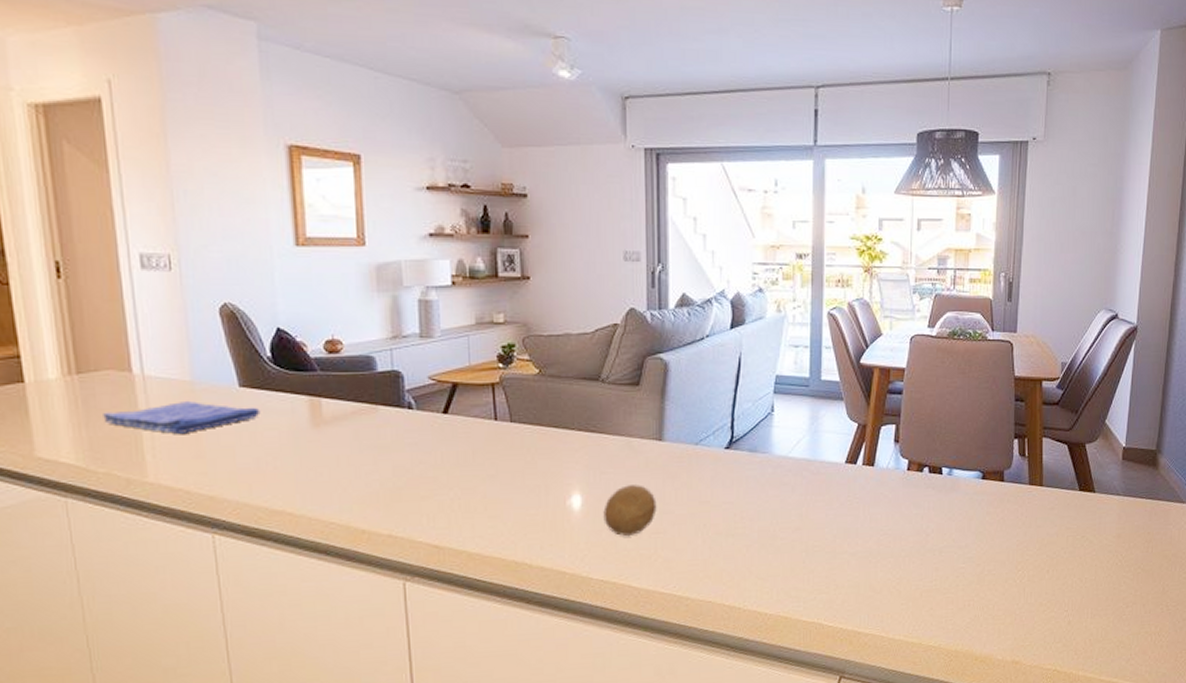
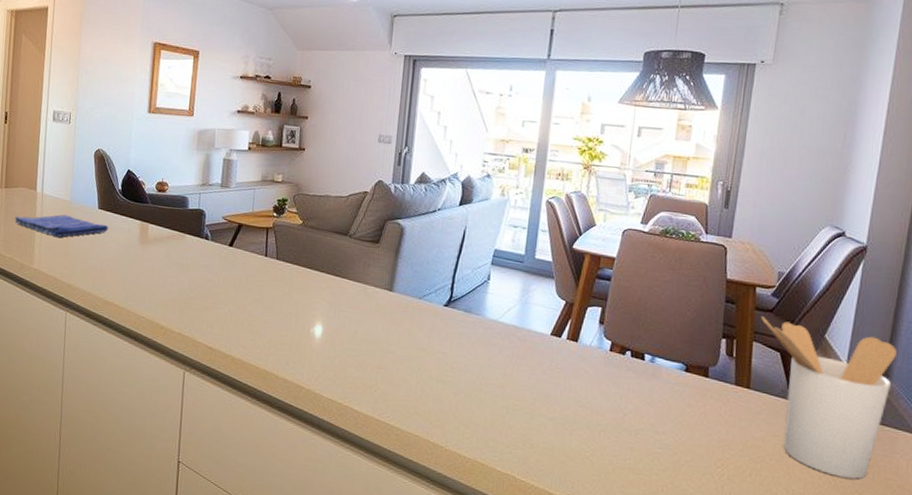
fruit: present [603,485,657,536] -> none [337,324,382,366]
utensil holder: none [1049,410,1166,557] -> present [761,316,897,479]

